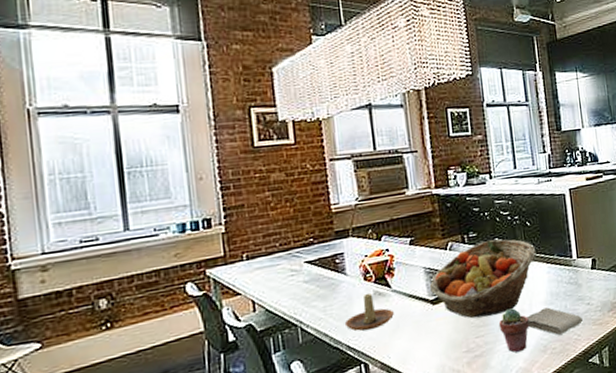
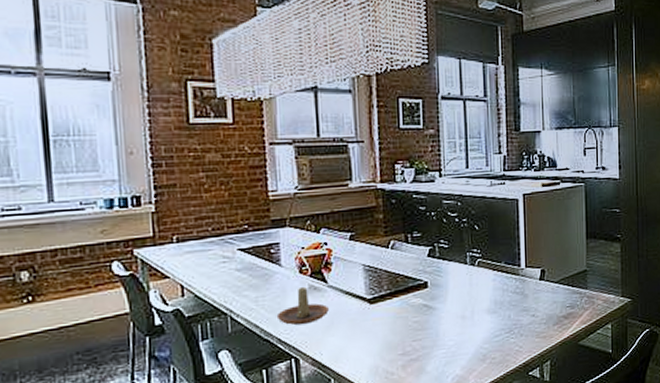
fruit basket: present [430,239,536,319] -> none [369,241,483,321]
potted succulent: present [498,308,530,353] -> none [437,314,470,360]
washcloth: present [527,307,583,335] -> none [468,316,526,345]

